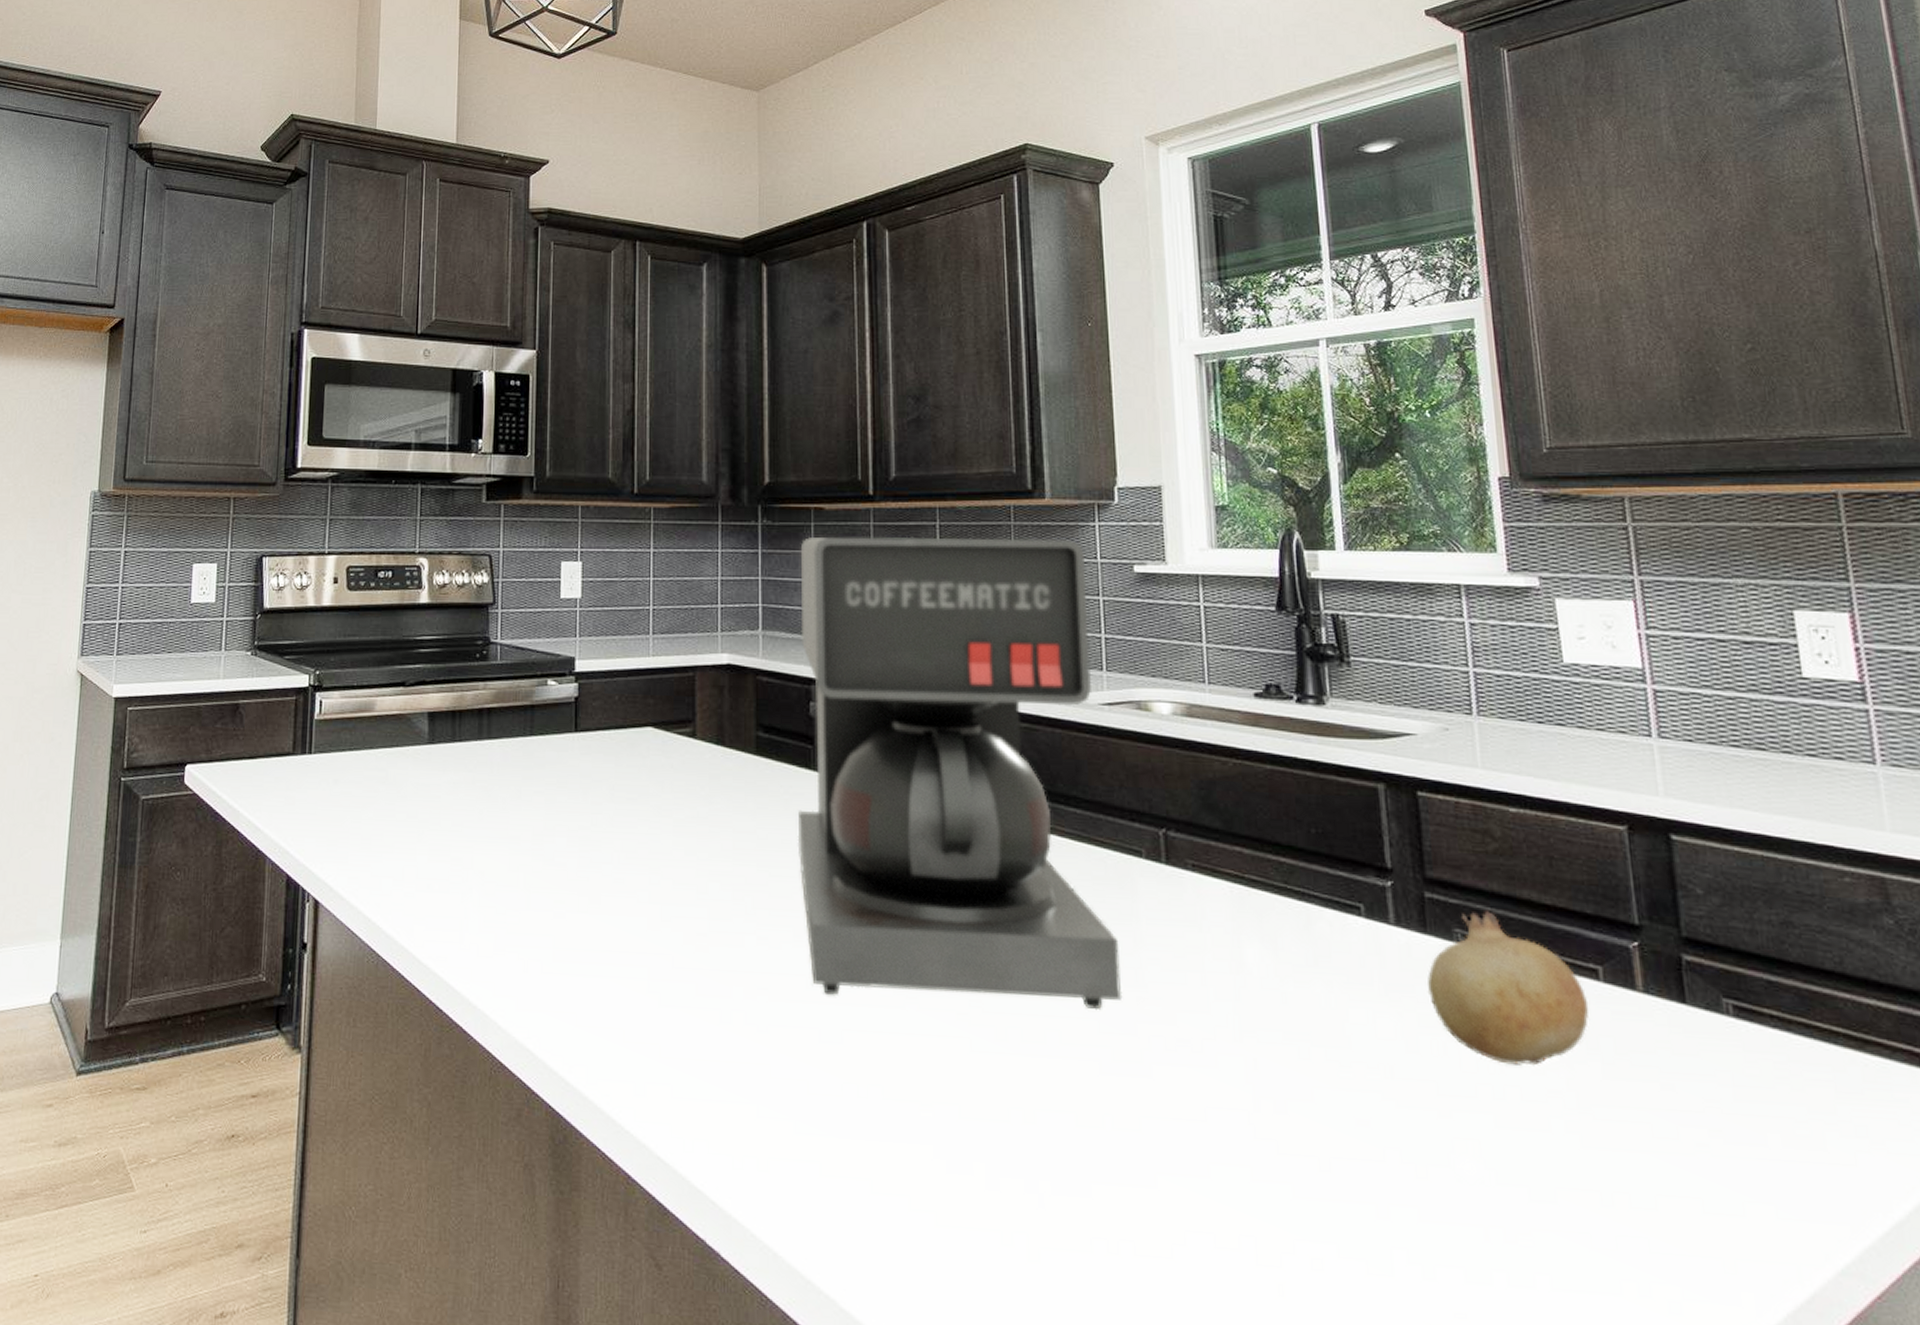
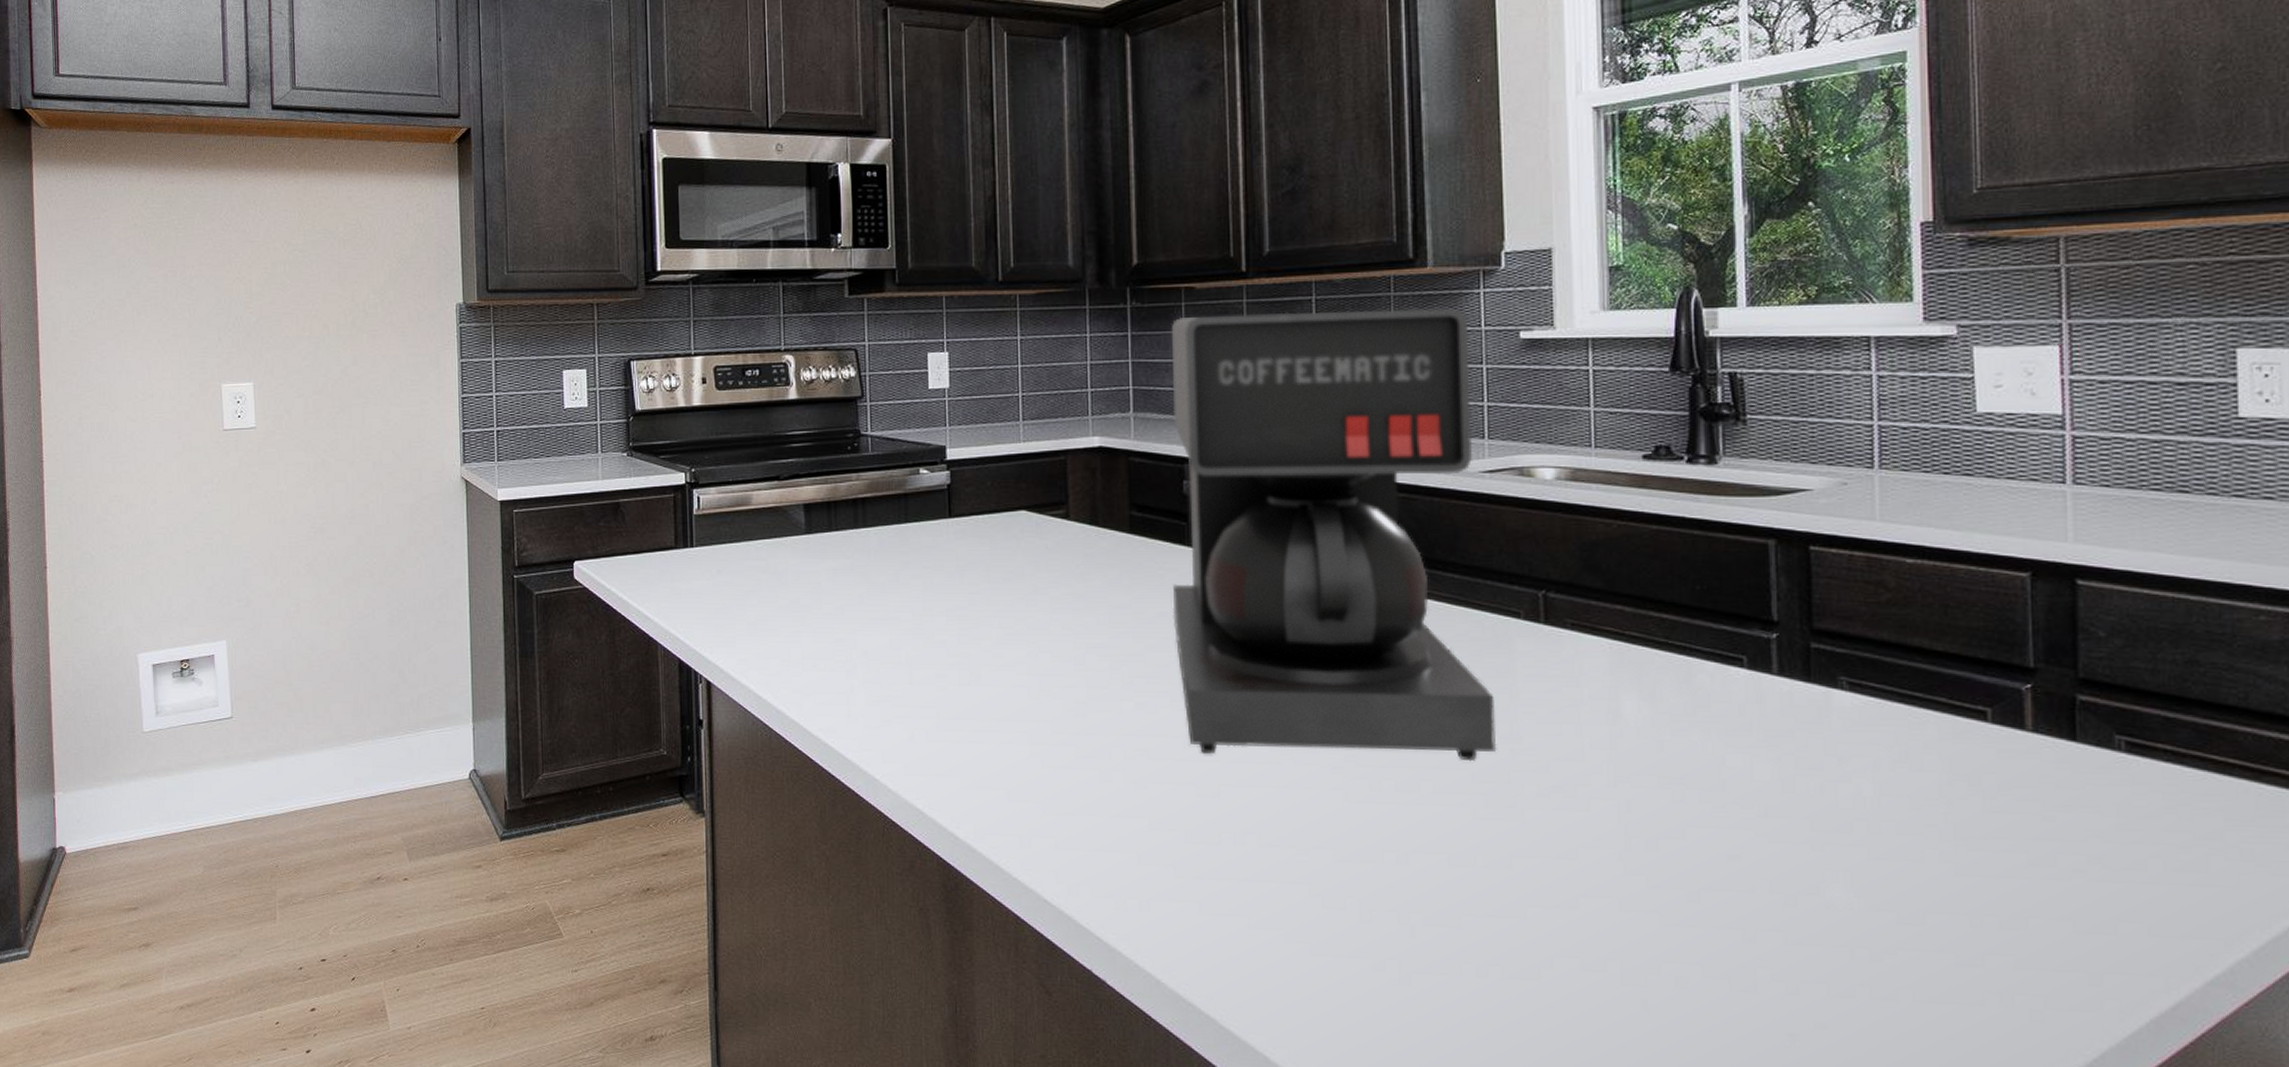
fruit: present [1427,911,1590,1066] -> none [1807,659,1974,803]

